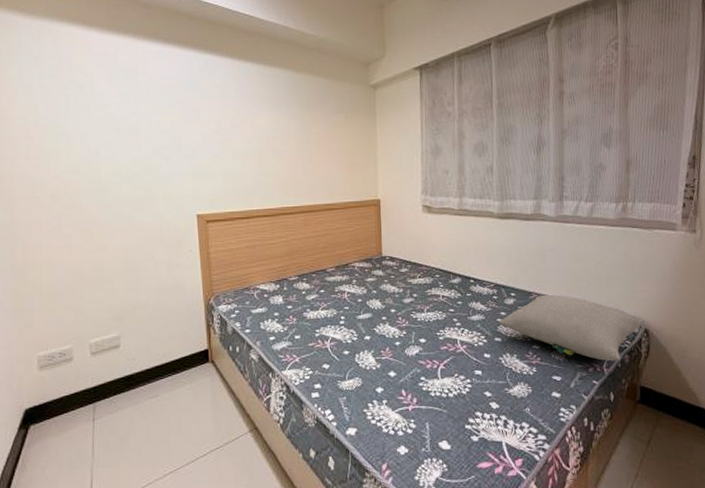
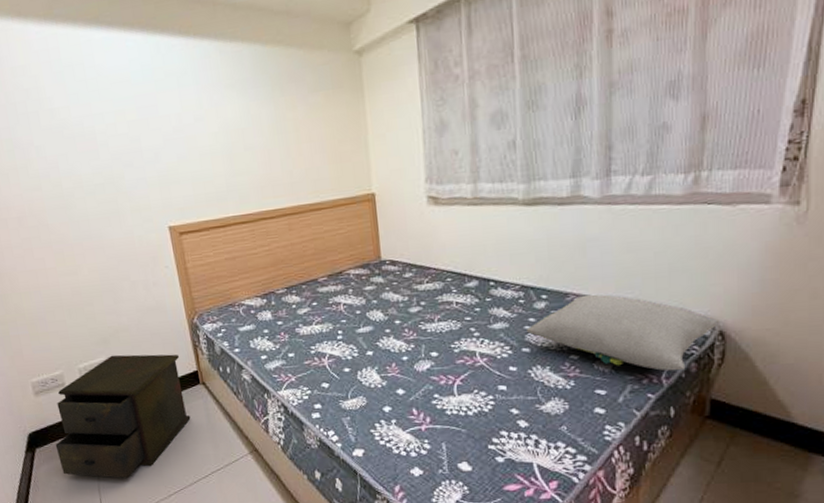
nightstand: none [52,331,196,457] -> present [55,354,191,478]

